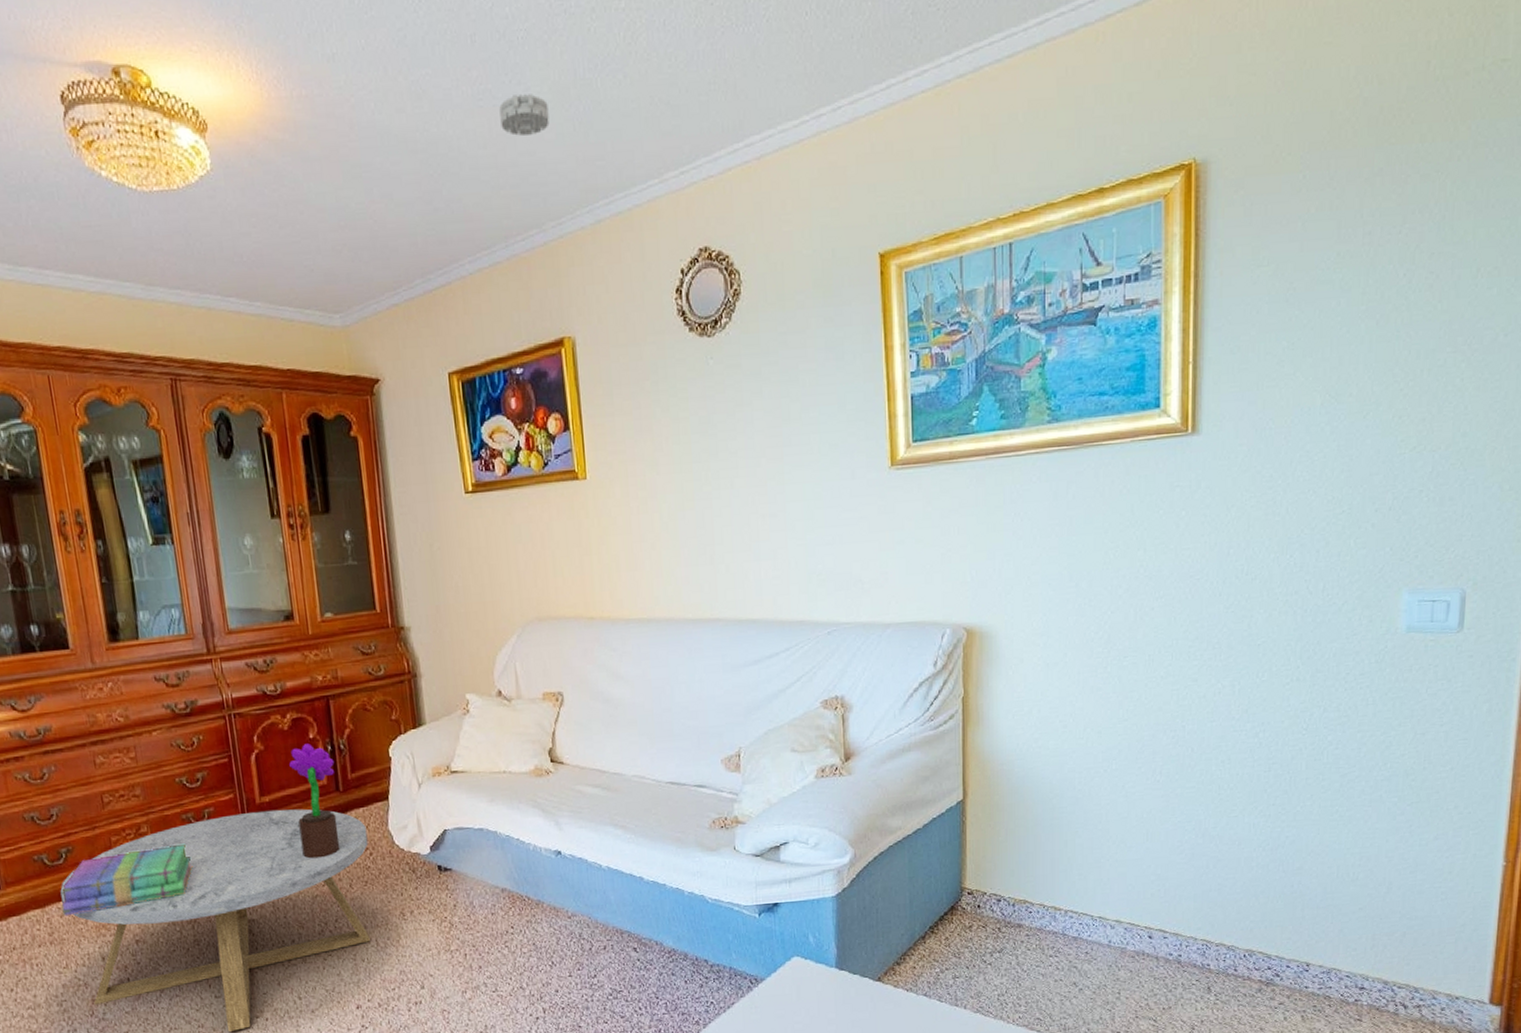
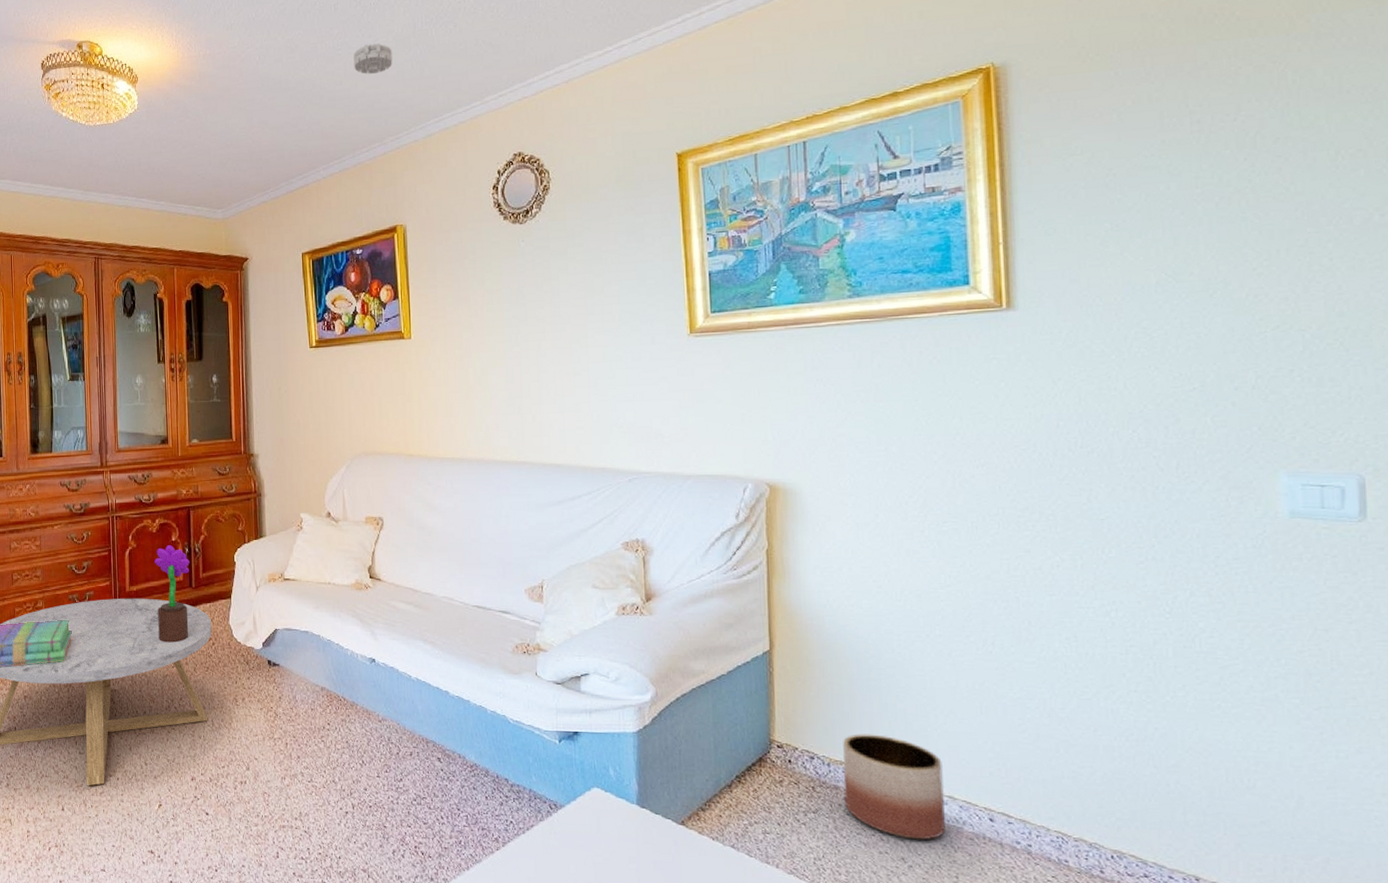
planter: none [1026,870,1113,965] -> present [843,734,945,840]

